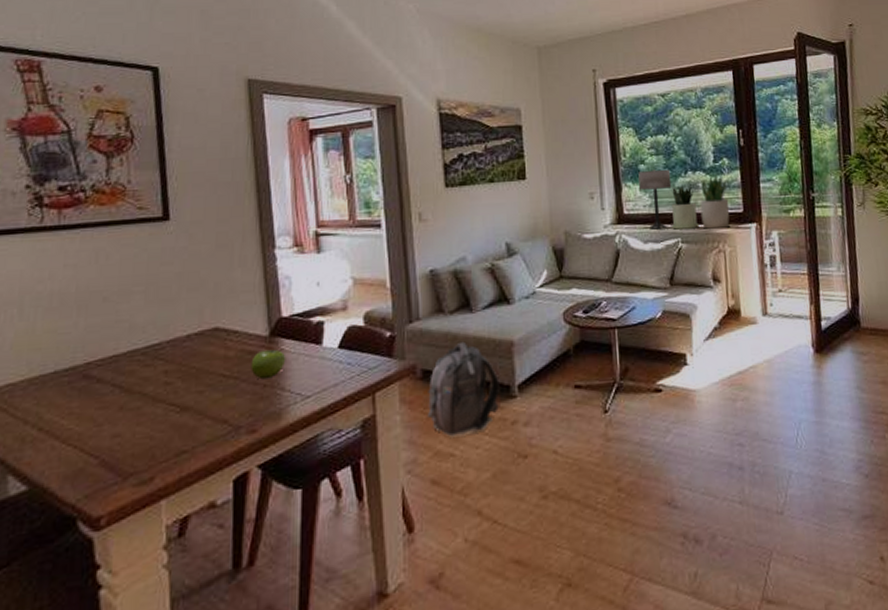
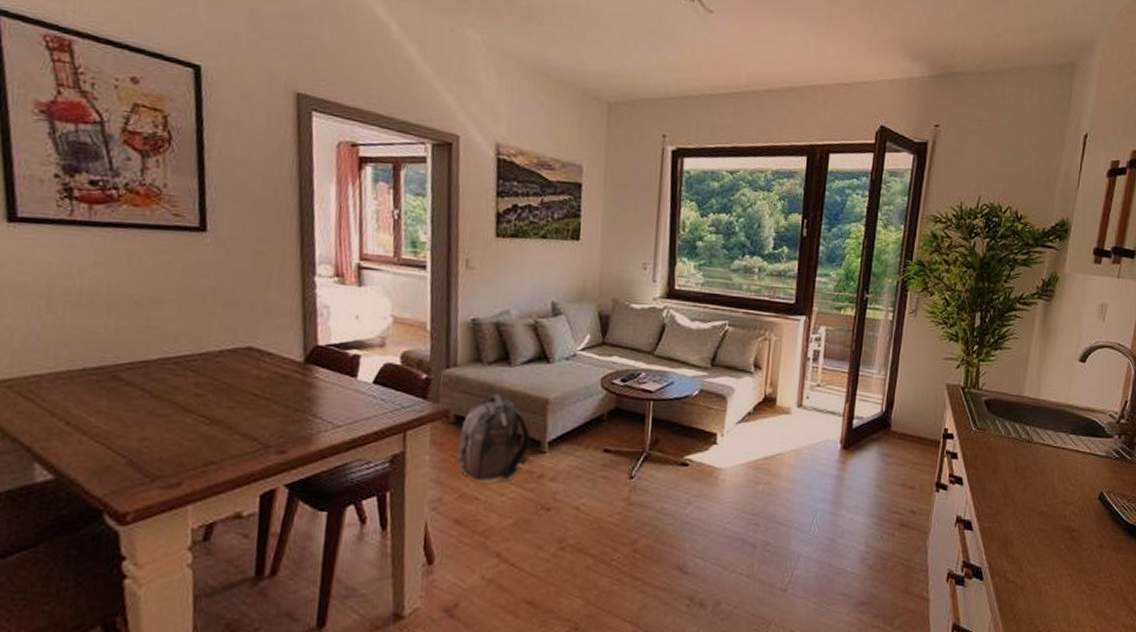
fruit: present [251,349,286,380] -> none [283,375,320,404]
table lamp: present [638,169,672,230] -> none [694,248,728,310]
planter: present [671,186,699,230] -> none [720,268,750,313]
planter: present [700,173,730,229] -> none [751,260,783,317]

